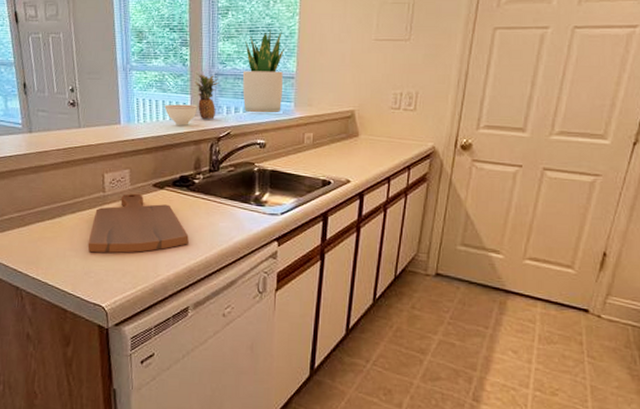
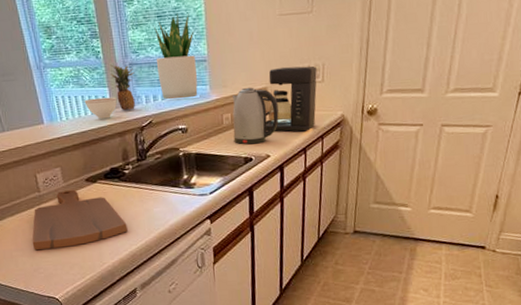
kettle: none [313,108,364,167] -> present [232,87,279,145]
coffee maker: none [349,91,409,160] -> present [263,65,317,132]

